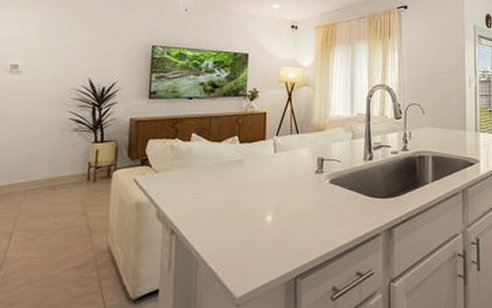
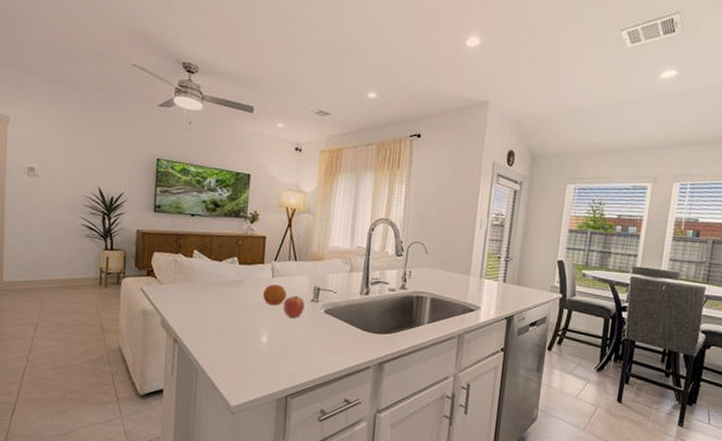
fruit: none [266,160,290,181] -> present [263,284,287,305]
fruit: none [287,169,309,192] -> present [283,295,305,318]

